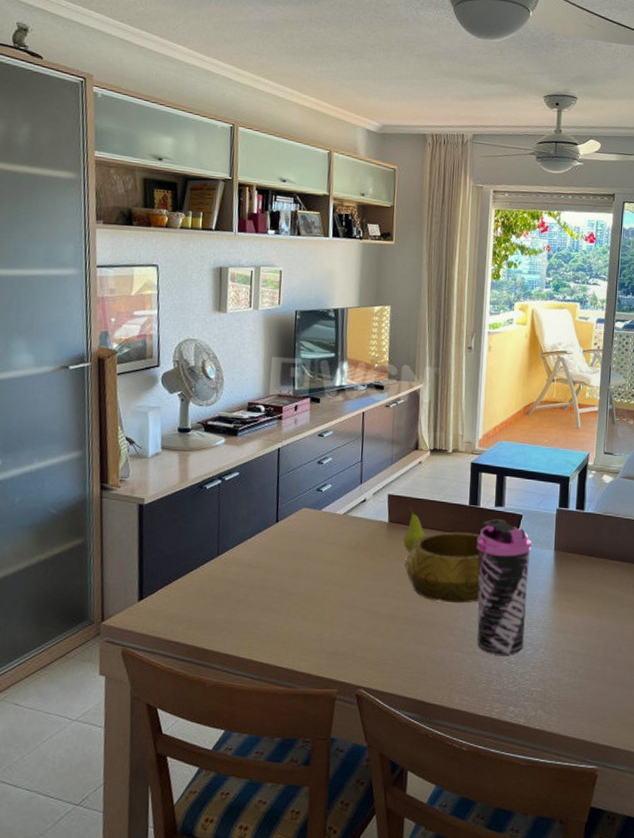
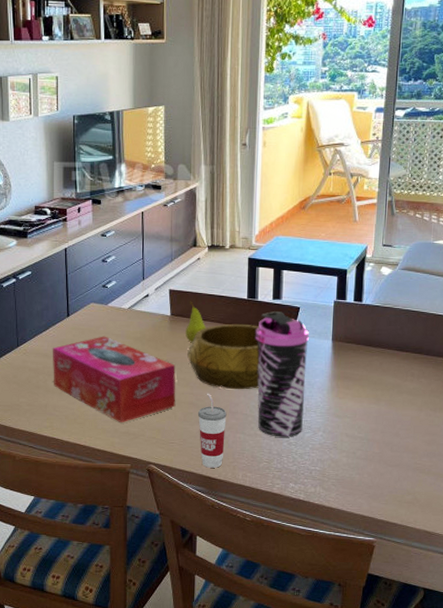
tissue box: none [256,544,392,642] -> present [52,336,176,423]
cup: none [413,608,445,691] -> present [197,394,227,468]

